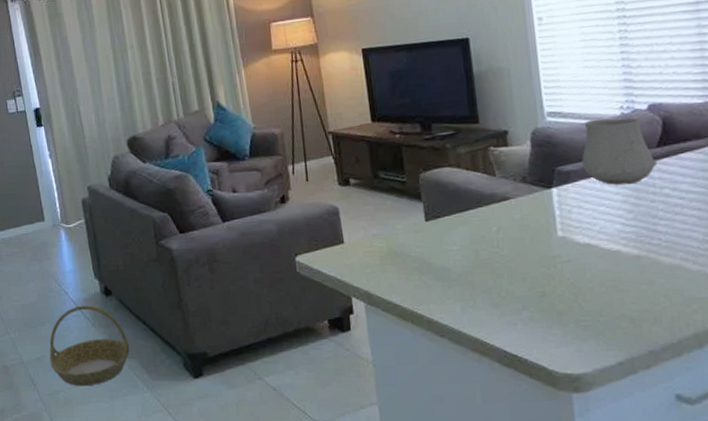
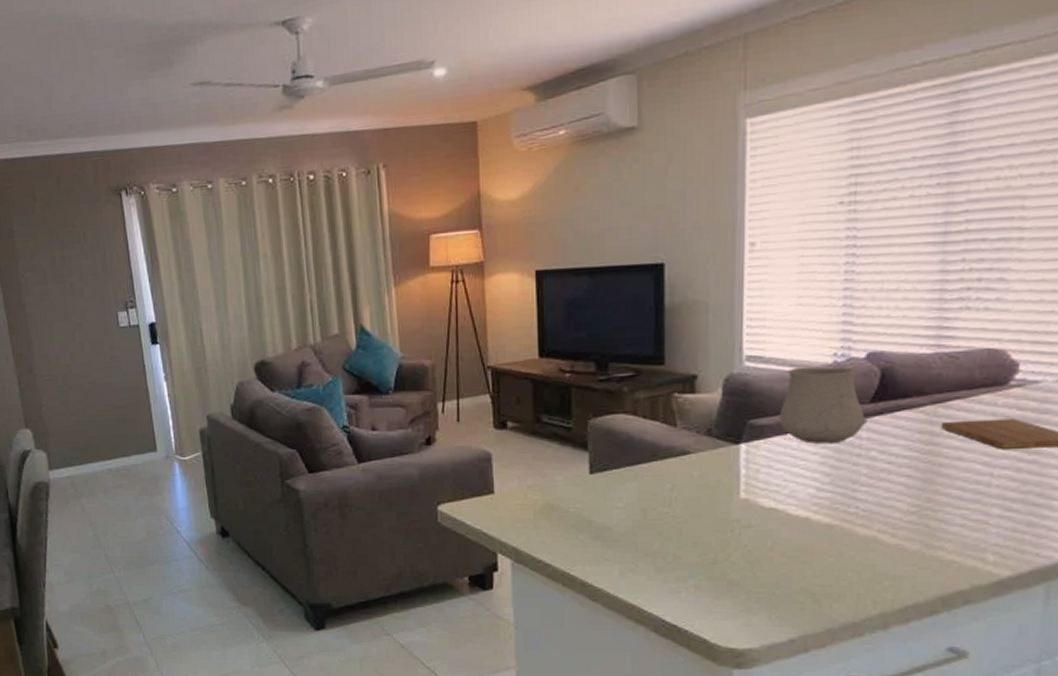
basket: present [49,305,130,386] -> none [157,546,246,631]

